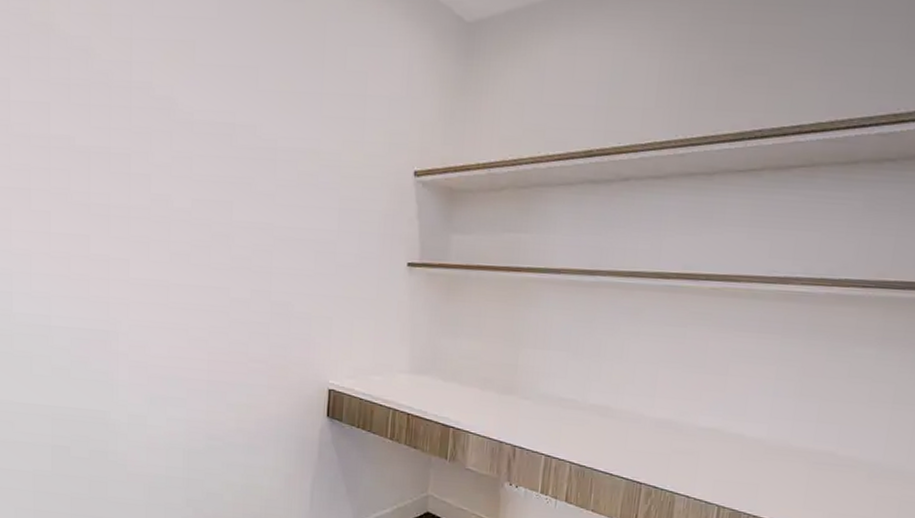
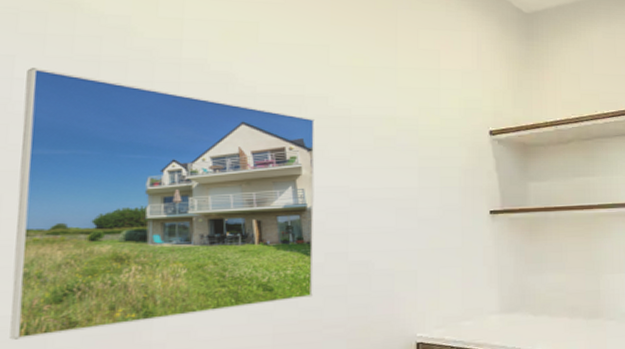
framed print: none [19,91,244,335] -> present [9,68,315,340]

